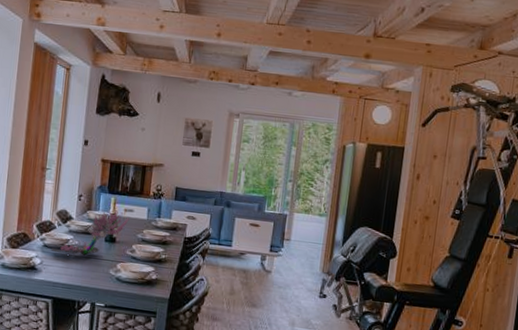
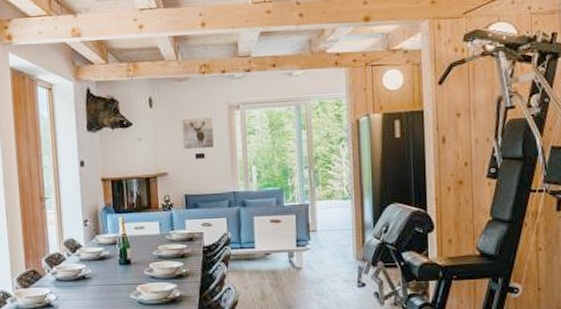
flower arrangement: present [50,208,129,256] -> none [64,226,141,285]

